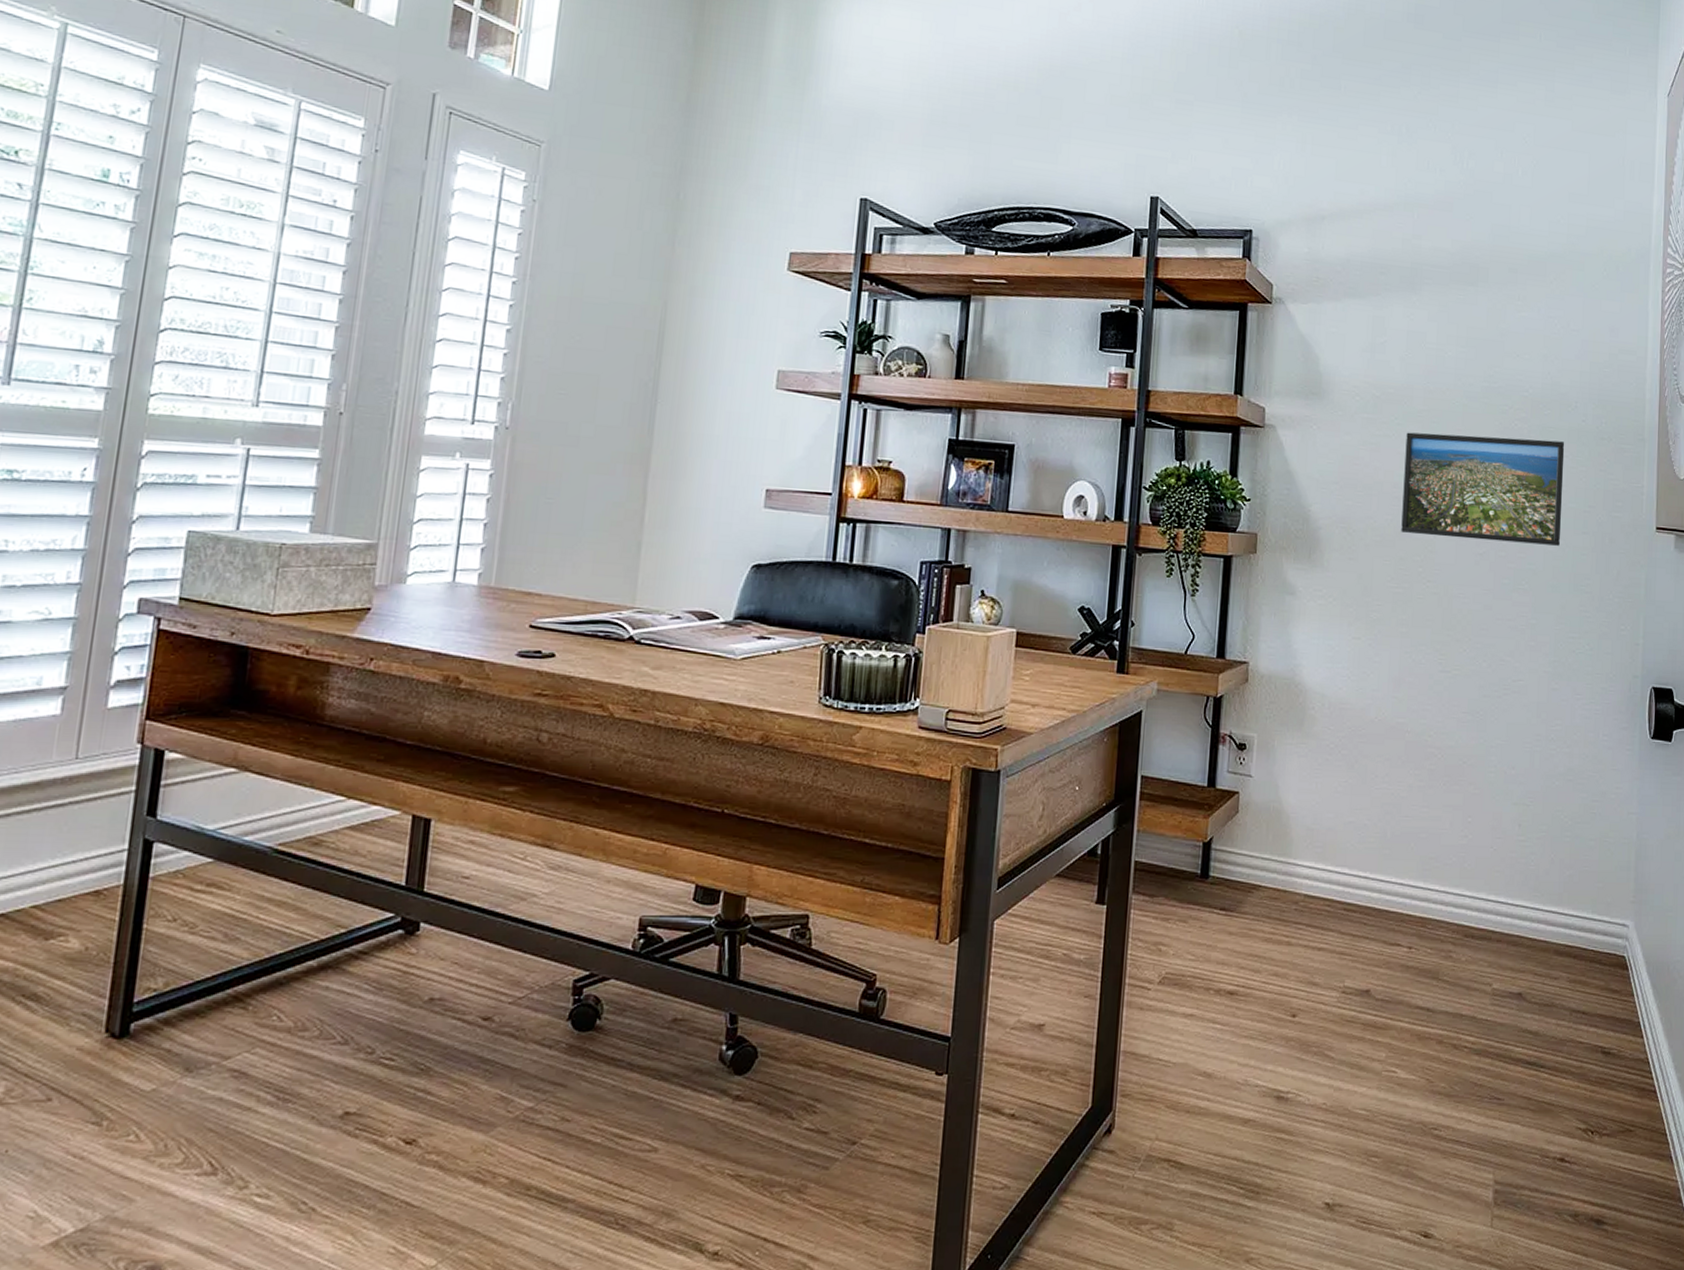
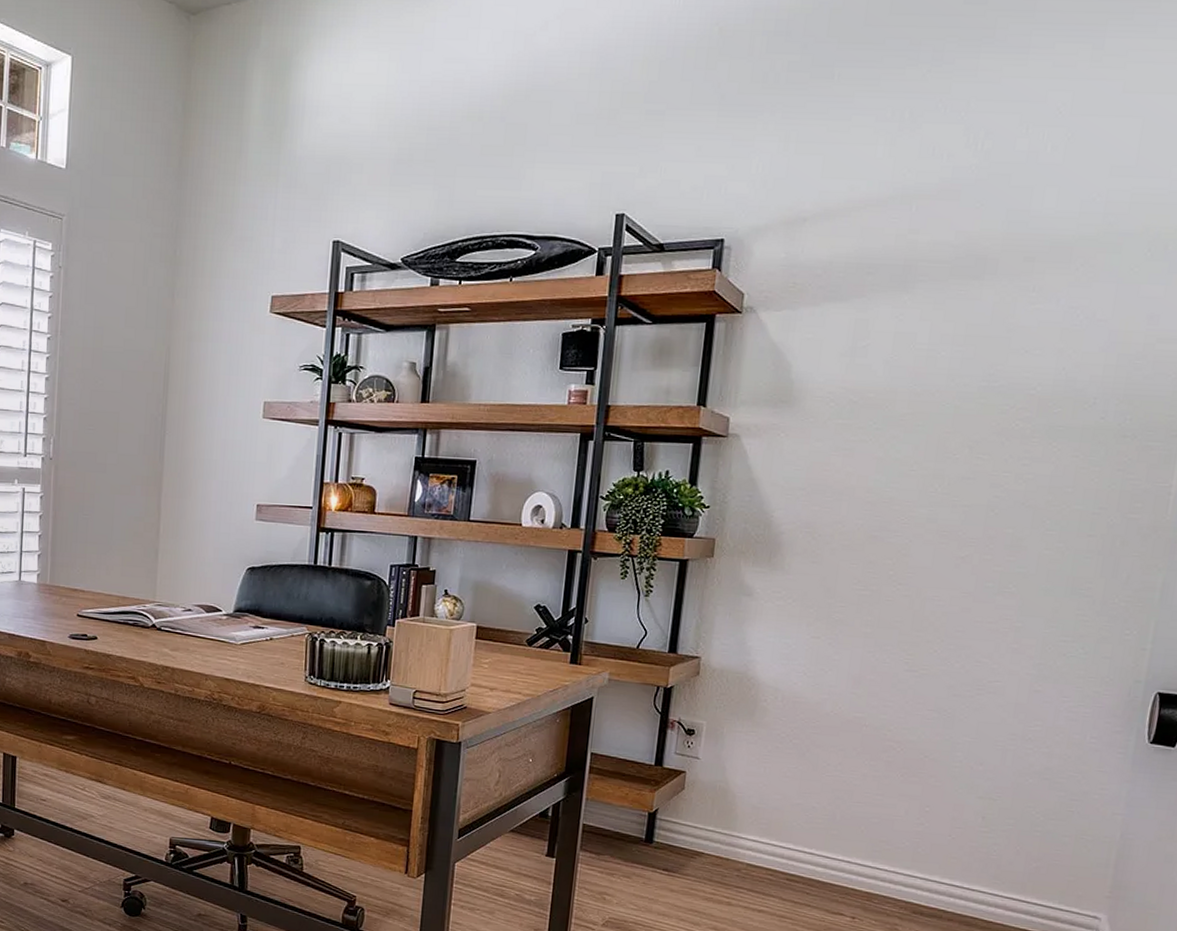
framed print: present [1401,432,1565,546] -> none [872,436,1076,549]

